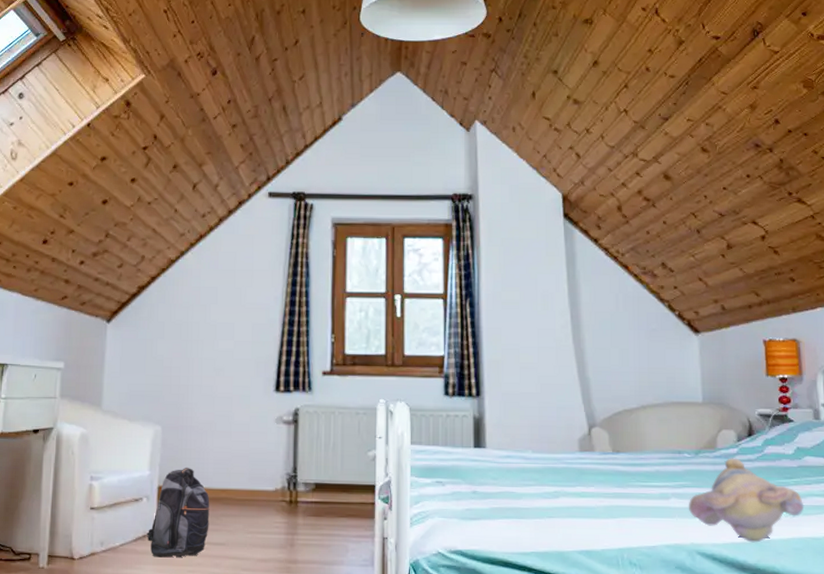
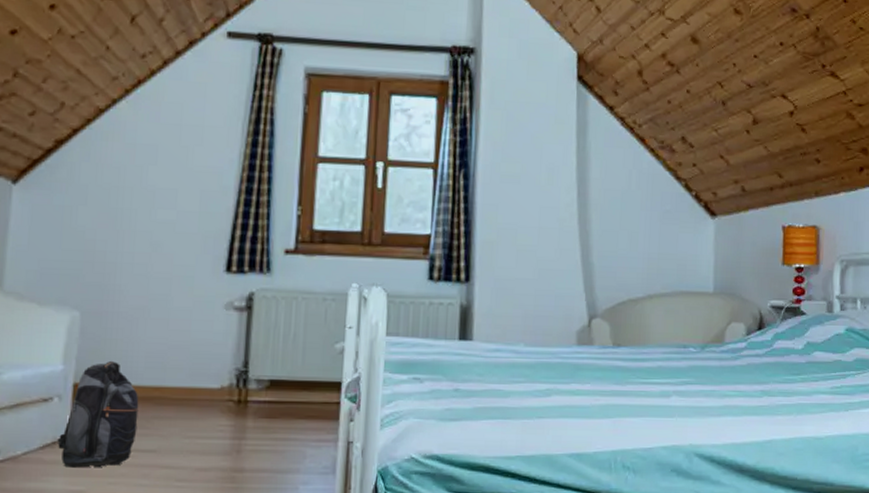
teddy bear: present [688,458,805,543] -> none [689,353,810,443]

